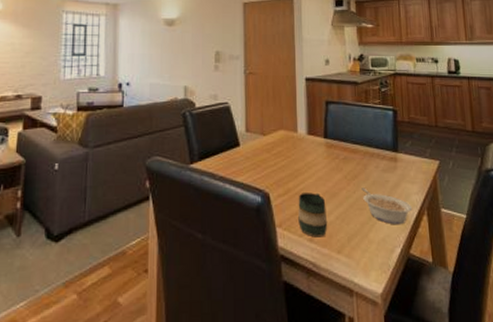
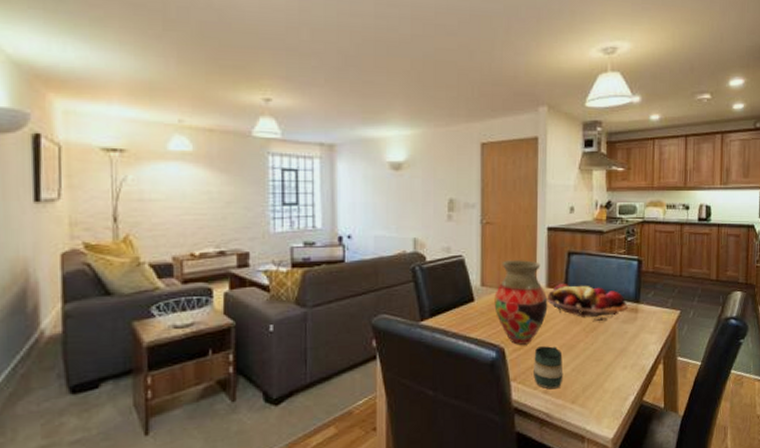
vase: none [258,108,309,191] -> present [494,260,548,345]
fruit basket: none [308,130,387,170] -> present [547,283,628,322]
legume: present [361,187,413,225] -> none [600,339,650,374]

